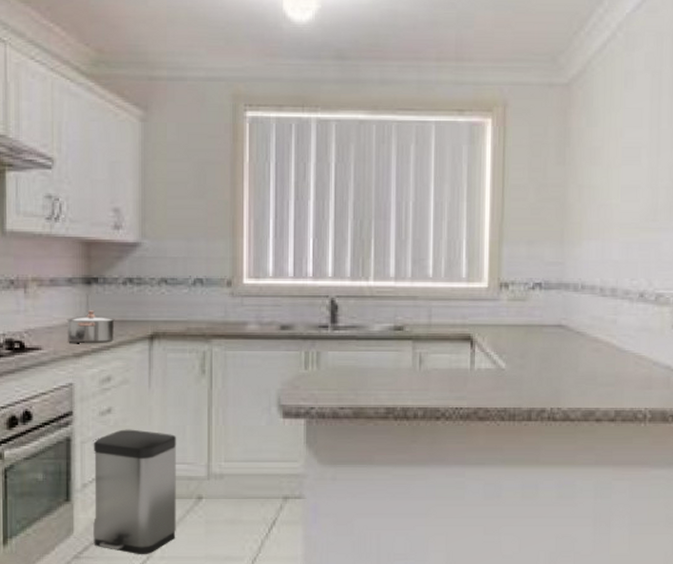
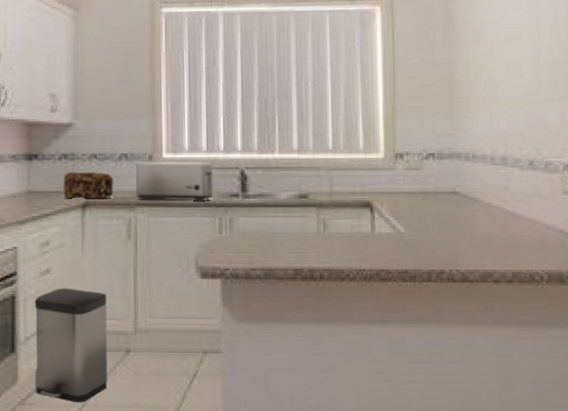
cooking pot: present [67,310,115,344] -> none [11,183,52,212]
bread loaf: none [128,298,186,329] -> present [63,171,113,199]
toaster: none [213,287,300,333] -> present [136,161,213,201]

